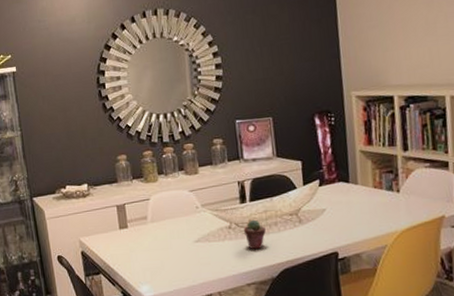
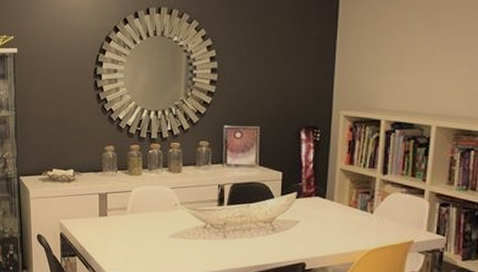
potted succulent: present [243,219,266,250] -> none [217,222,239,252]

